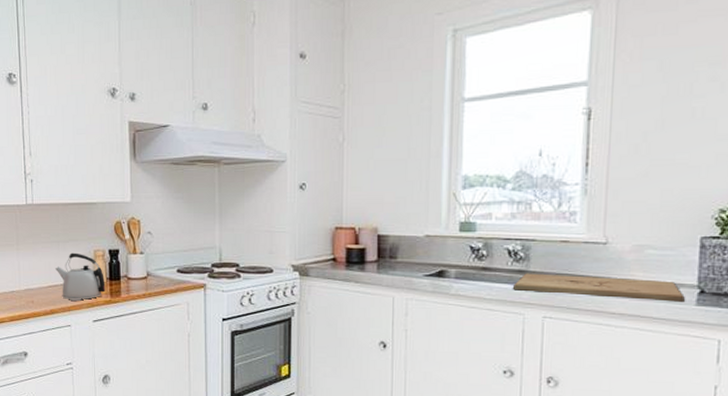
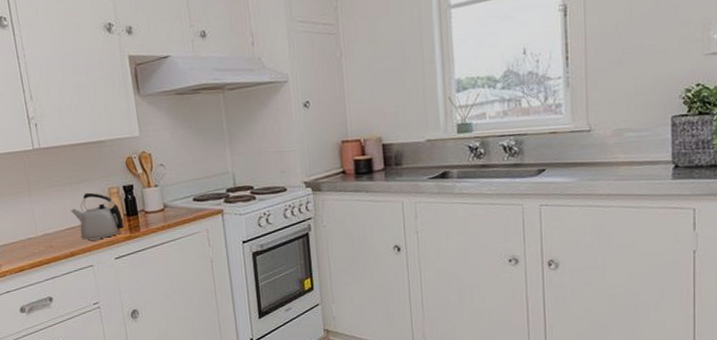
cutting board: present [513,273,686,302] -> none [511,159,663,184]

